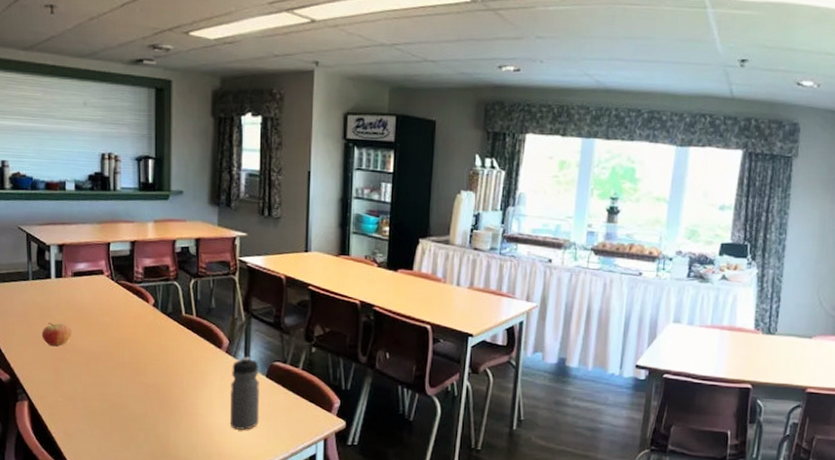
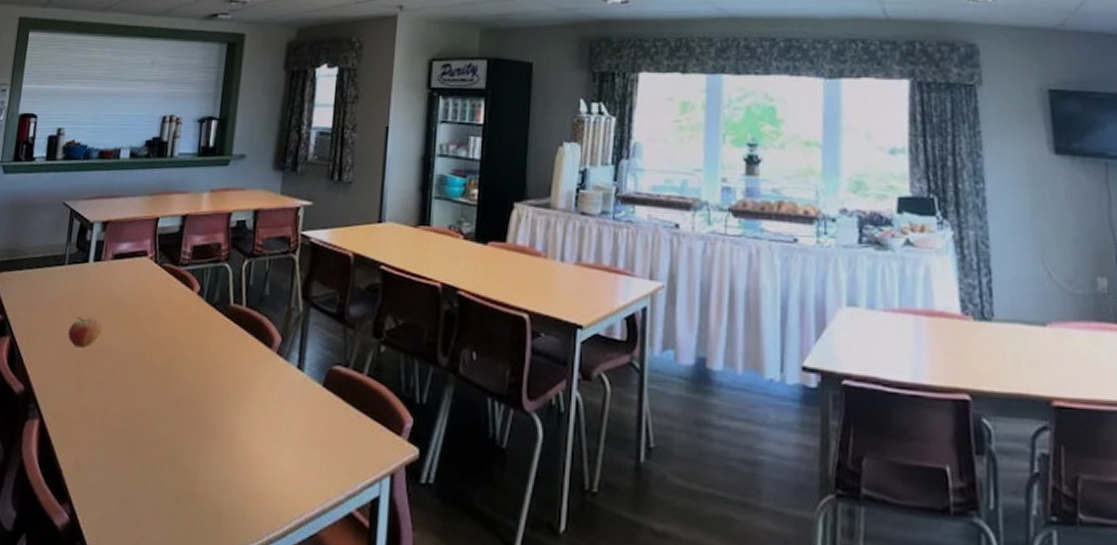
water bottle: present [230,356,260,430] -> none [274,358,315,461]

